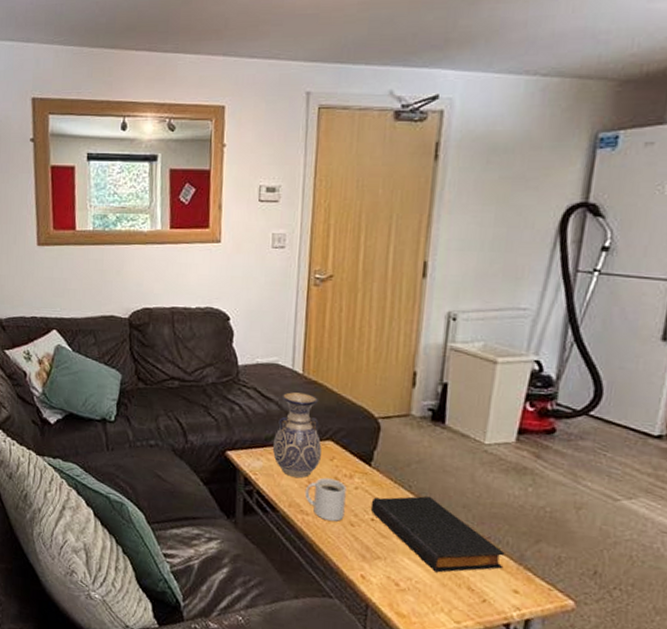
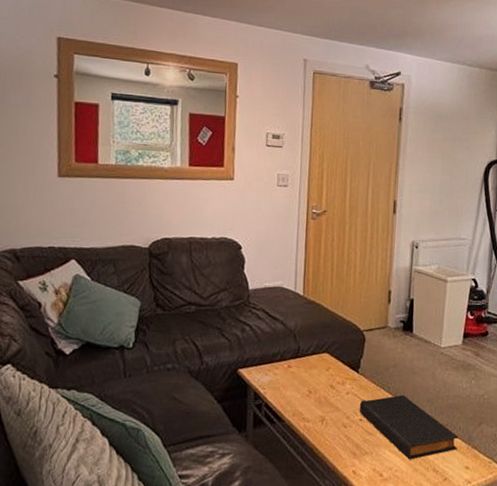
vase: present [272,392,322,479] -> none [278,312,319,389]
mug: present [304,477,347,522] -> none [306,386,340,426]

